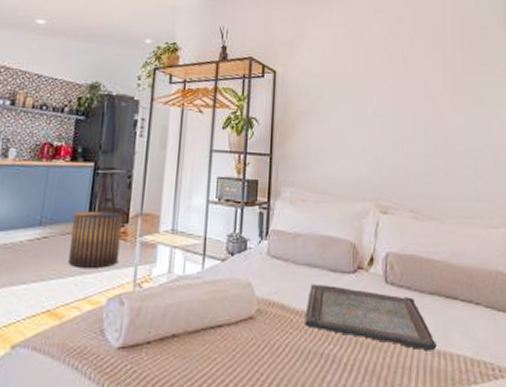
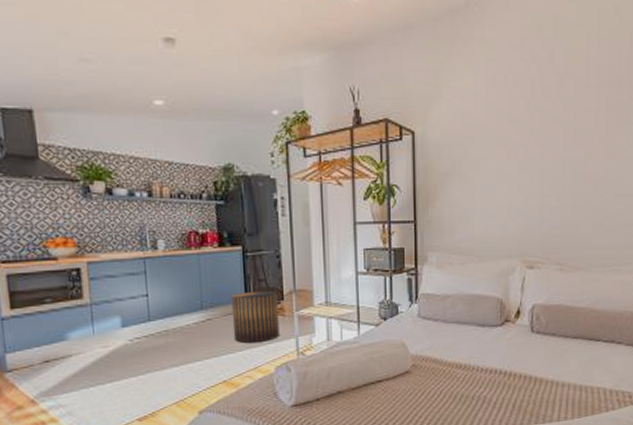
serving tray: present [305,283,436,351] -> none [456,338,578,387]

